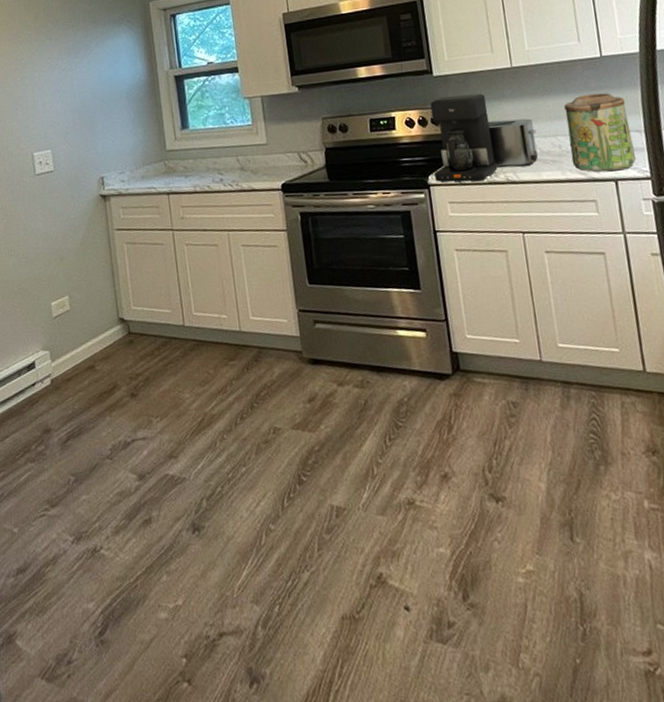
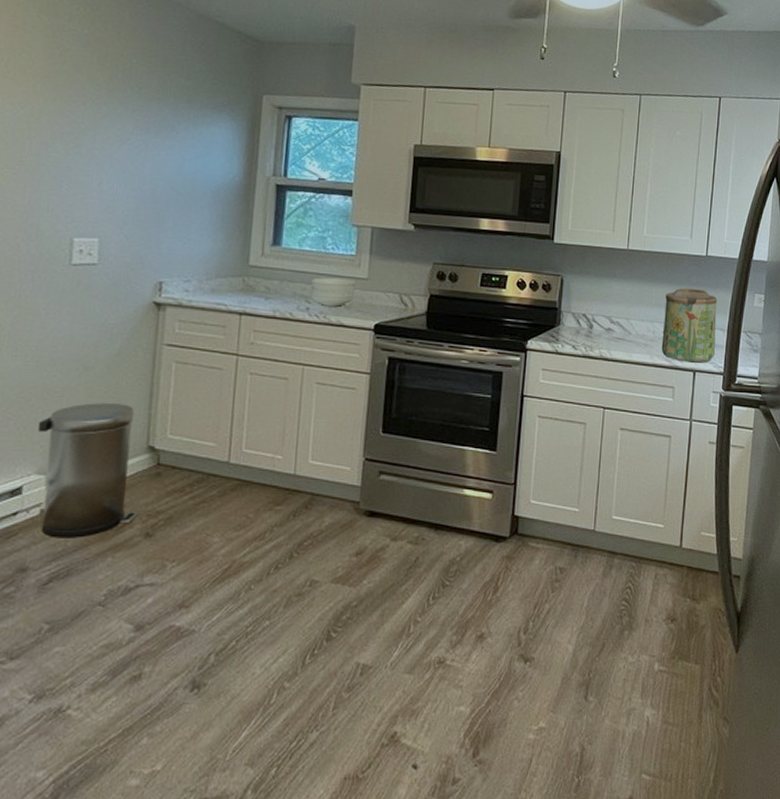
pedal bin: none [36,284,123,403] -> present [37,403,139,538]
bowl: none [219,147,259,175] -> present [310,277,356,307]
coffee maker: present [430,93,498,182] -> none [534,265,598,353]
toaster: present [488,118,538,168] -> none [593,297,637,346]

